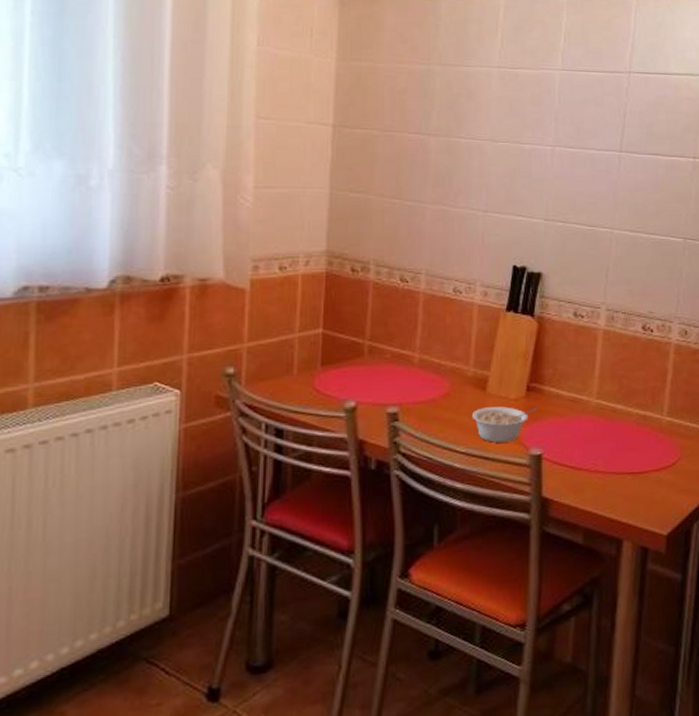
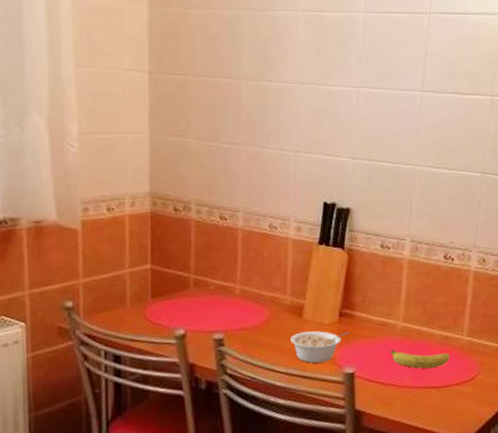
fruit: none [582,430,648,452] -> present [390,350,450,369]

